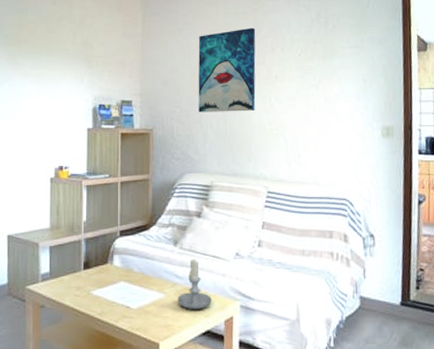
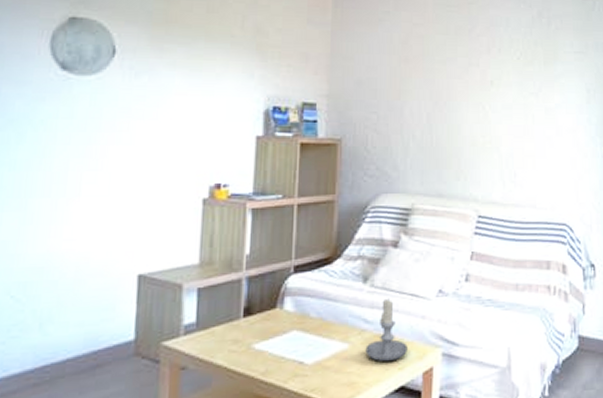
wall art: present [198,27,256,113] -> none [399,23,470,121]

